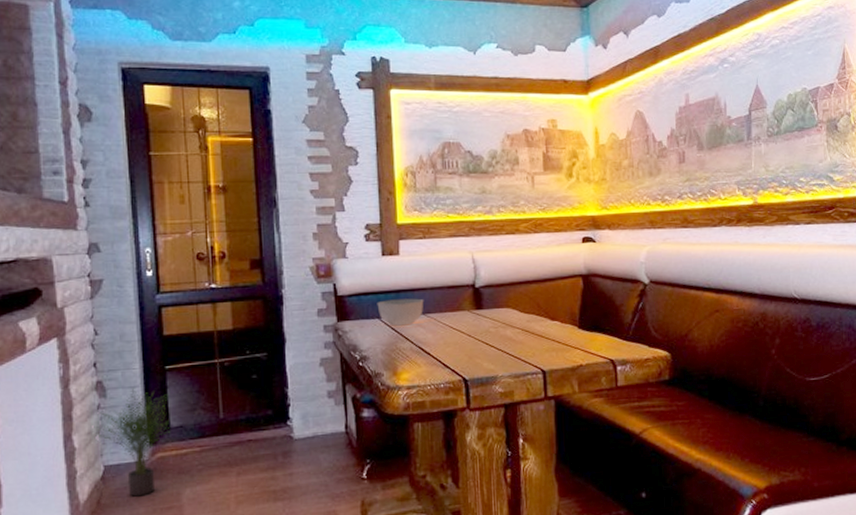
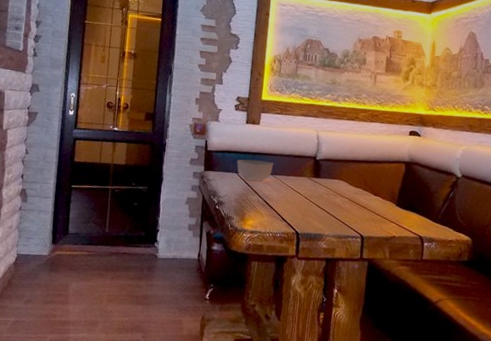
potted plant: present [93,388,169,498] -> none [14,198,71,283]

